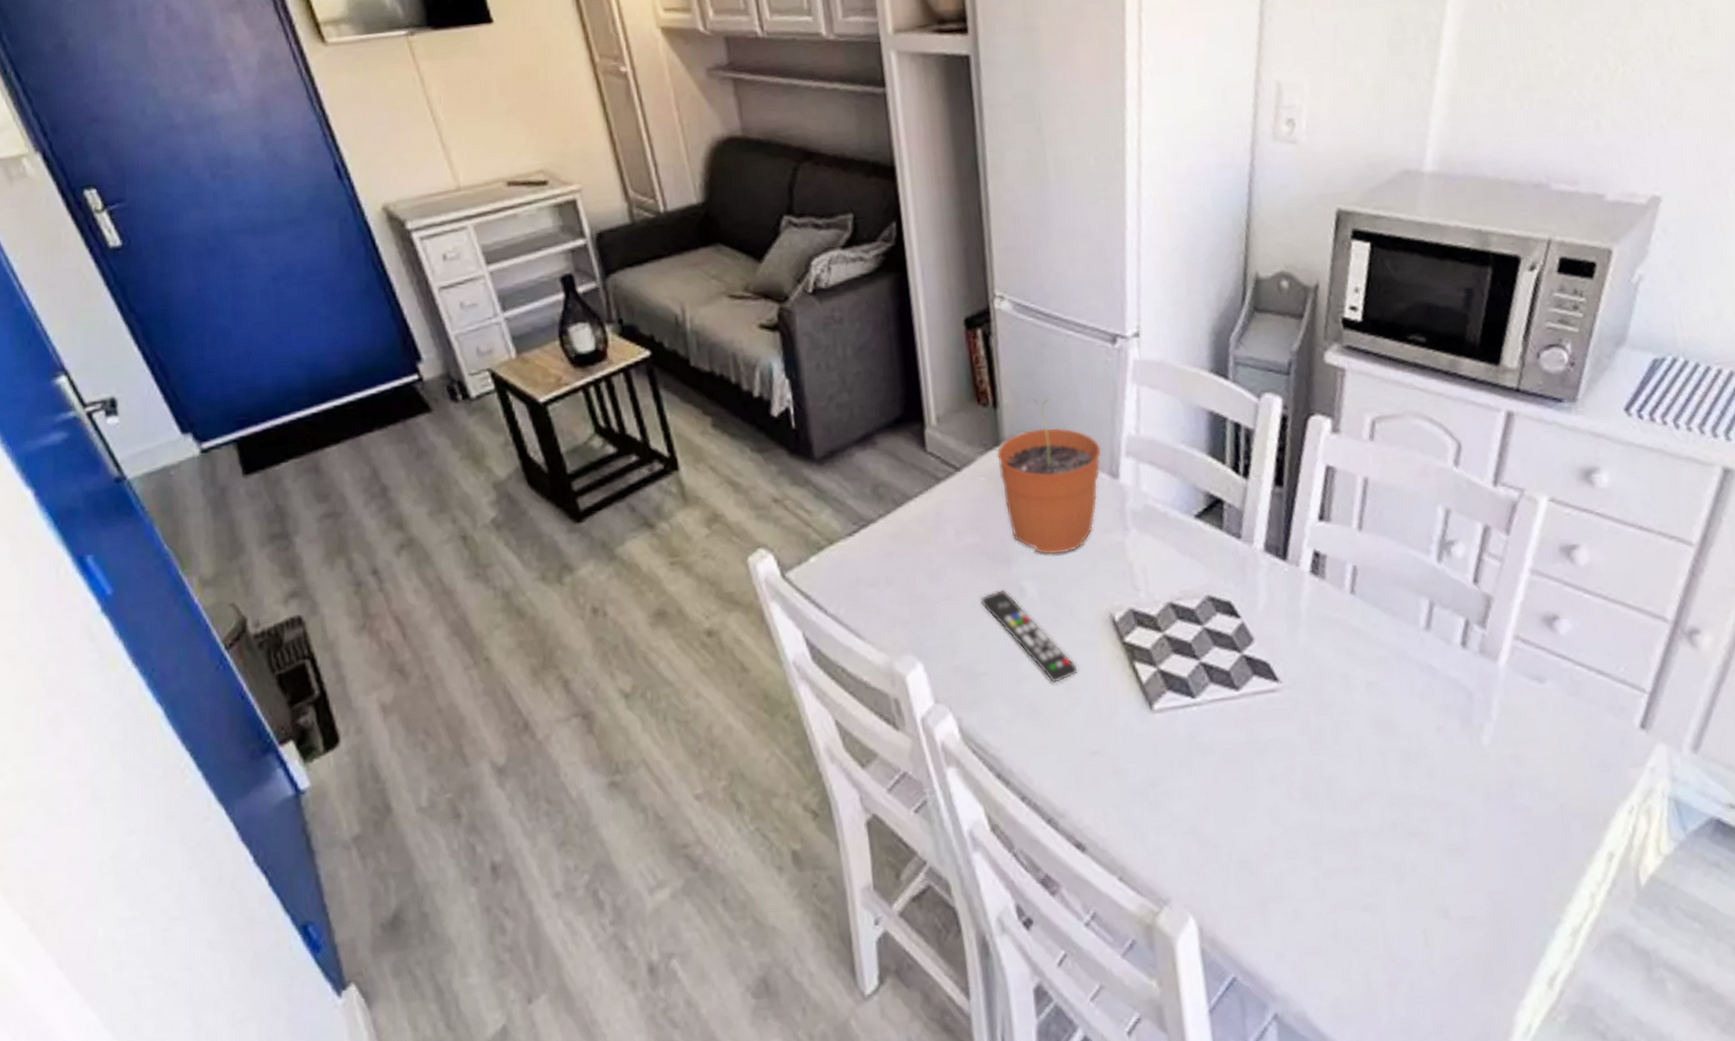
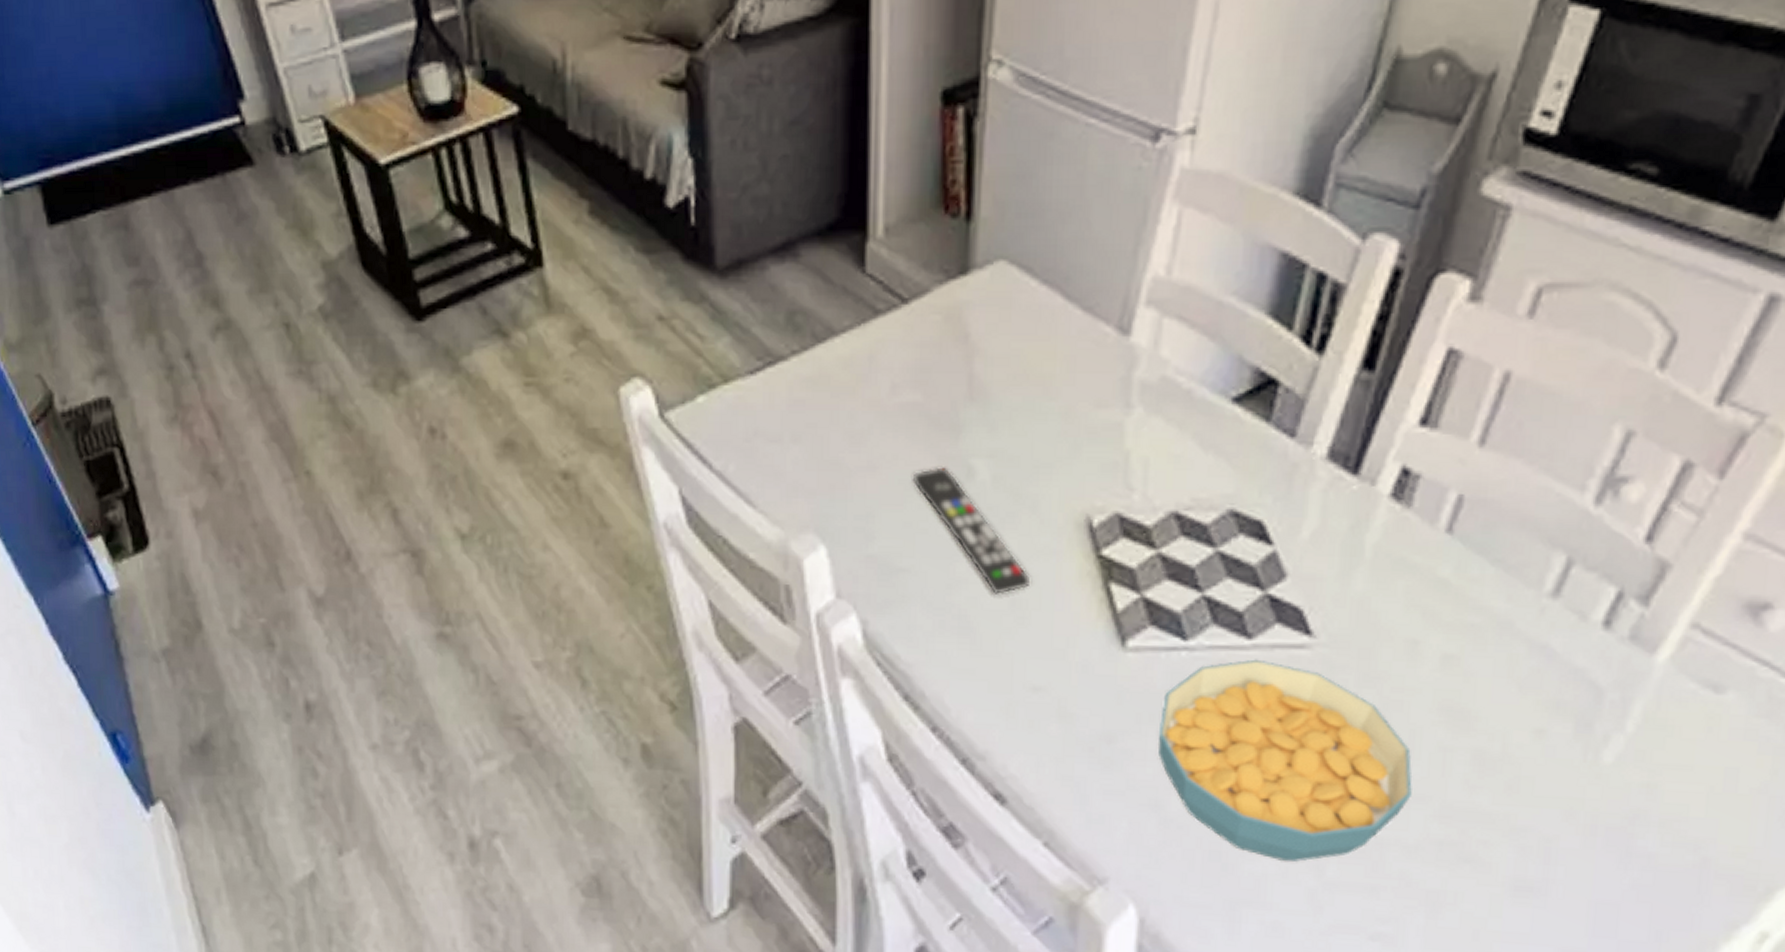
plant pot: present [996,398,1101,555] -> none [961,213,1111,429]
cereal bowl: none [1186,705,1368,861] -> present [1158,659,1413,862]

